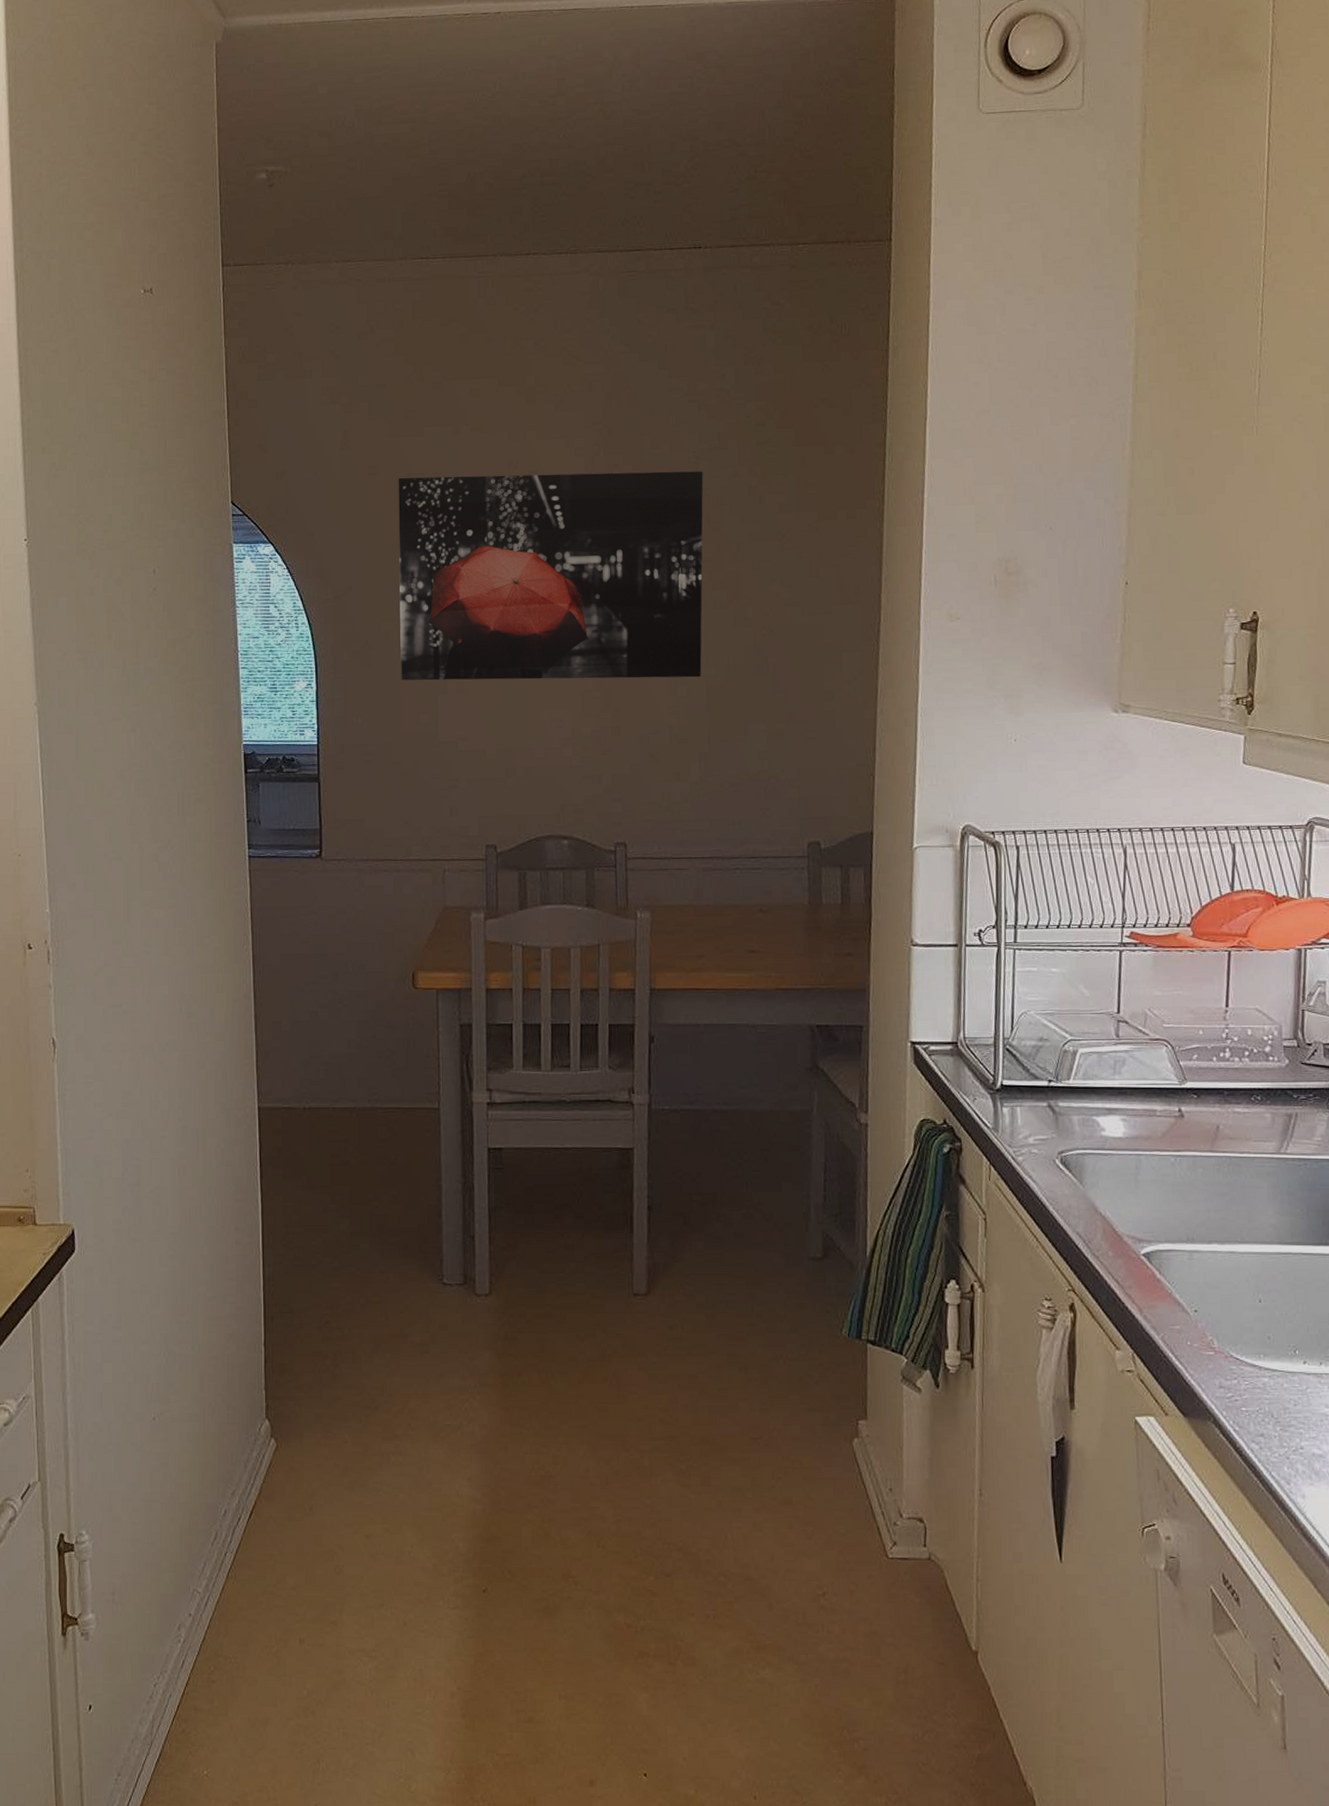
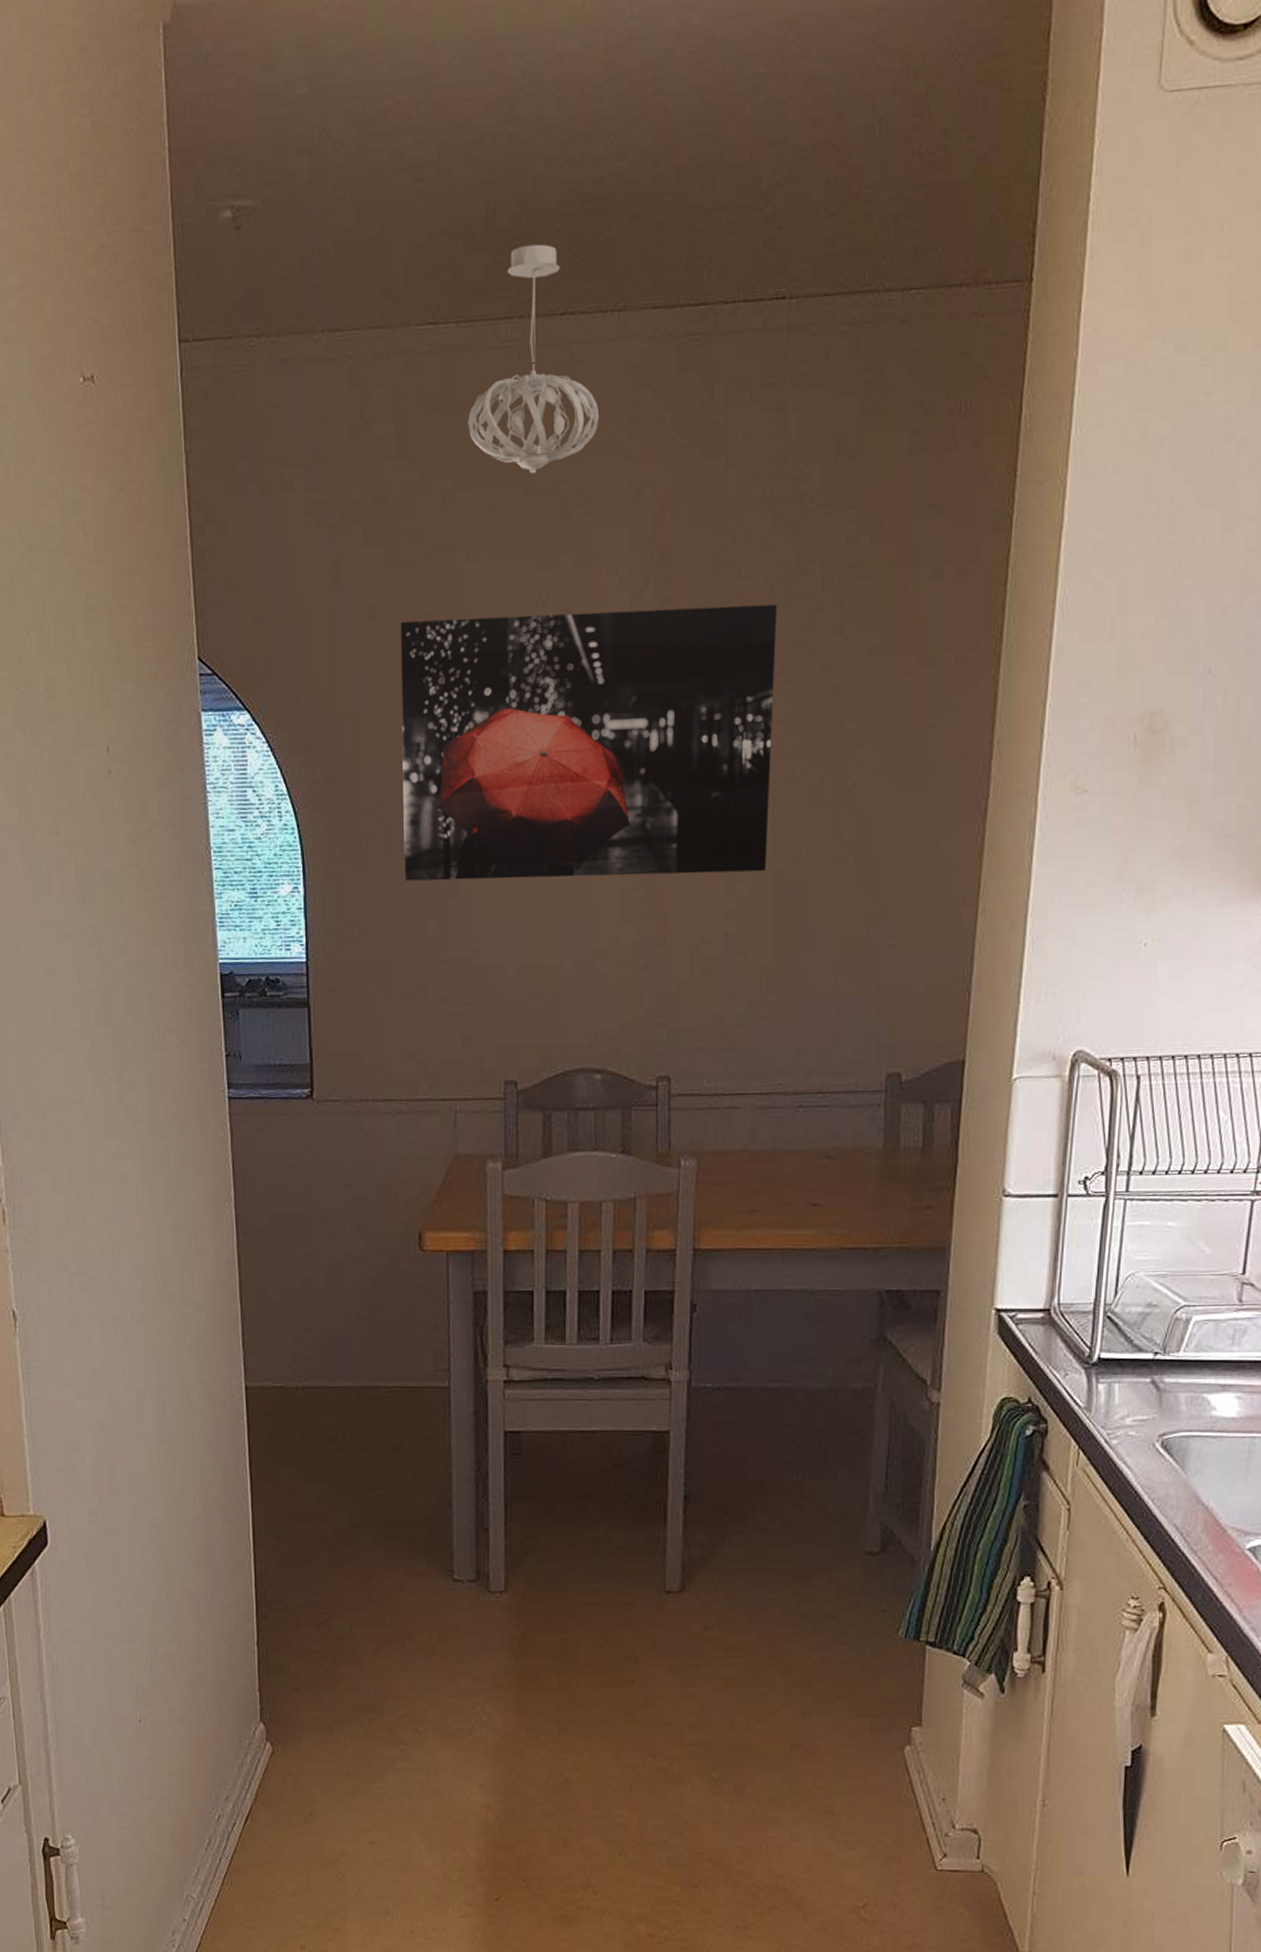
pendant light: none [452,204,558,370] -> present [467,244,600,474]

